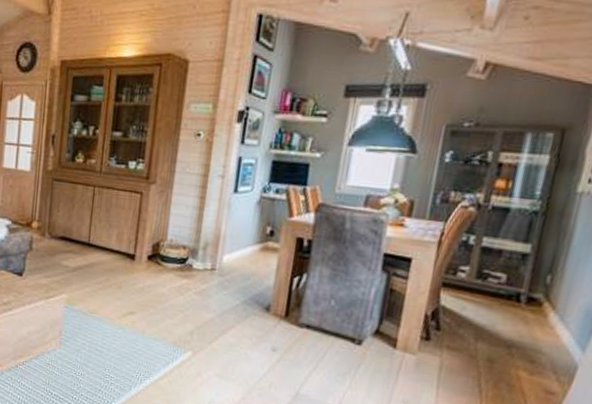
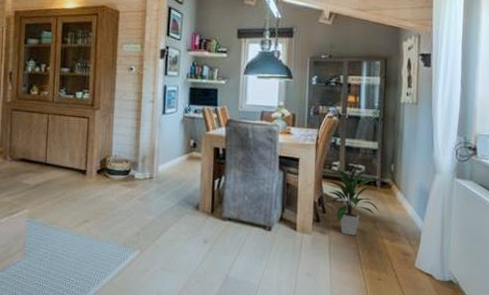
indoor plant: none [437,272,521,362] -> present [323,165,380,236]

